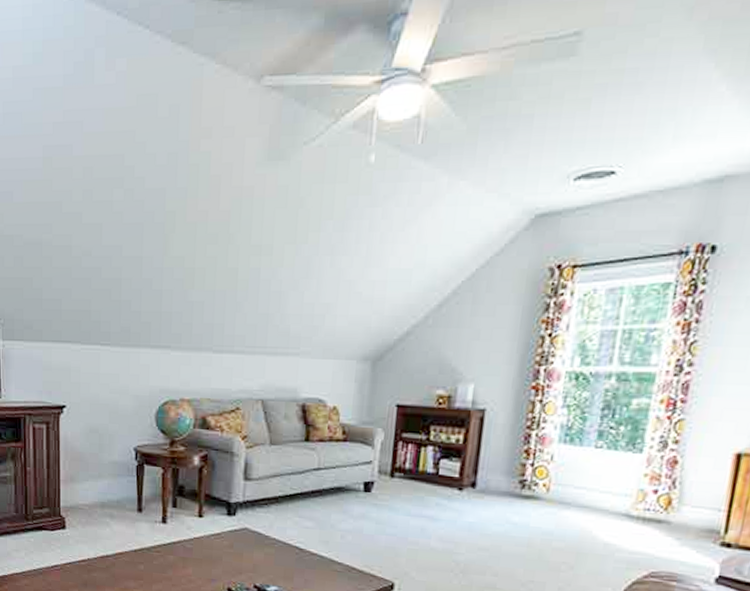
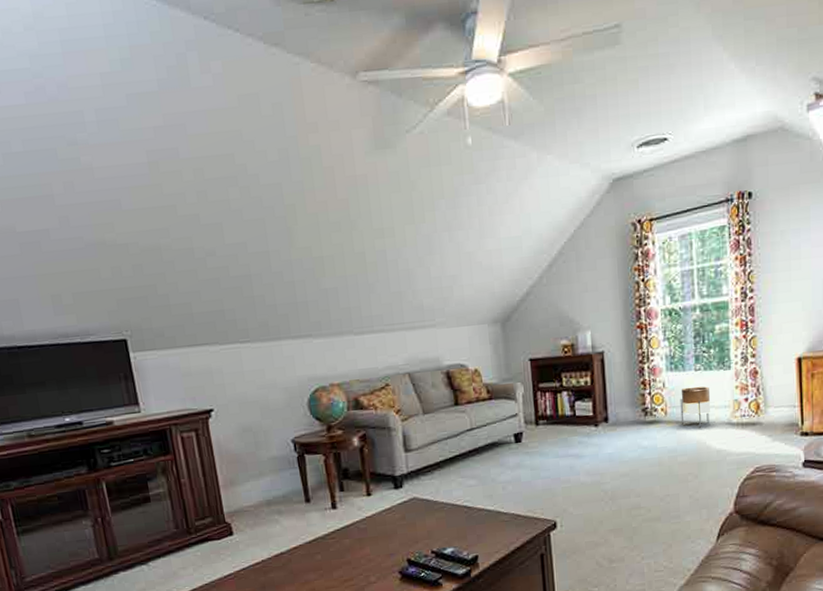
planter: none [565,465,609,514] -> present [680,386,711,428]

